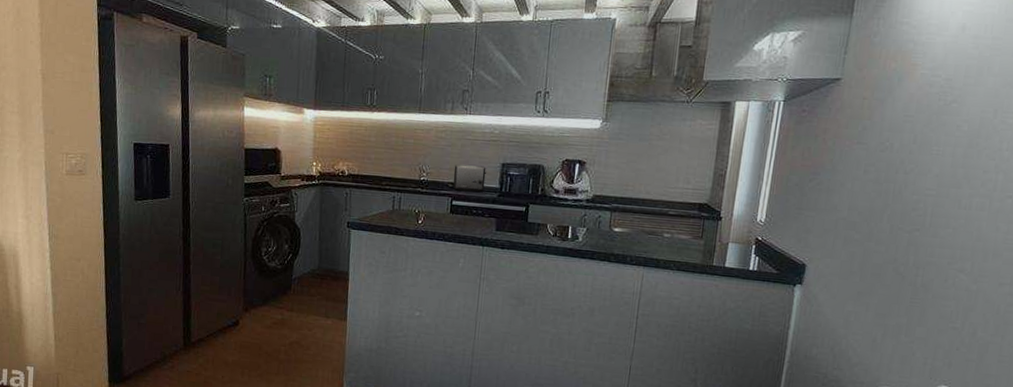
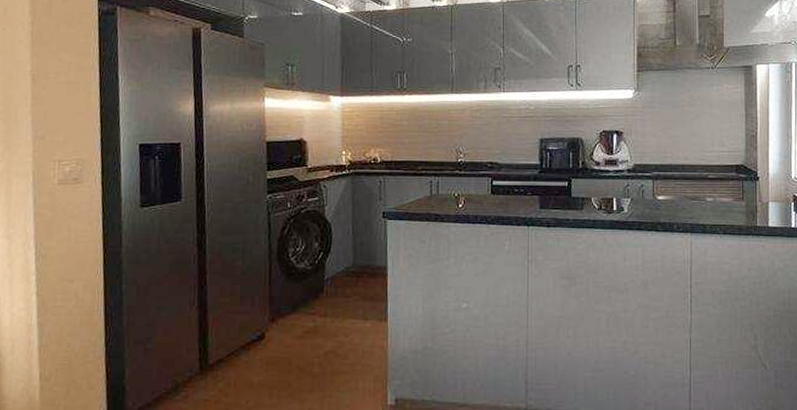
toaster: present [453,164,486,193] -> none [492,143,525,171]

